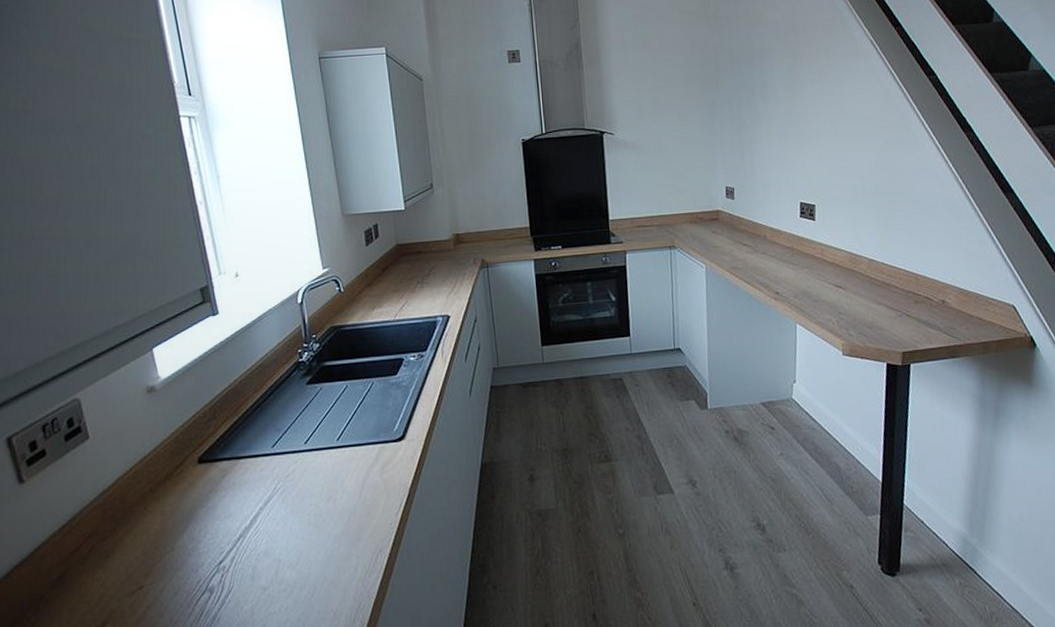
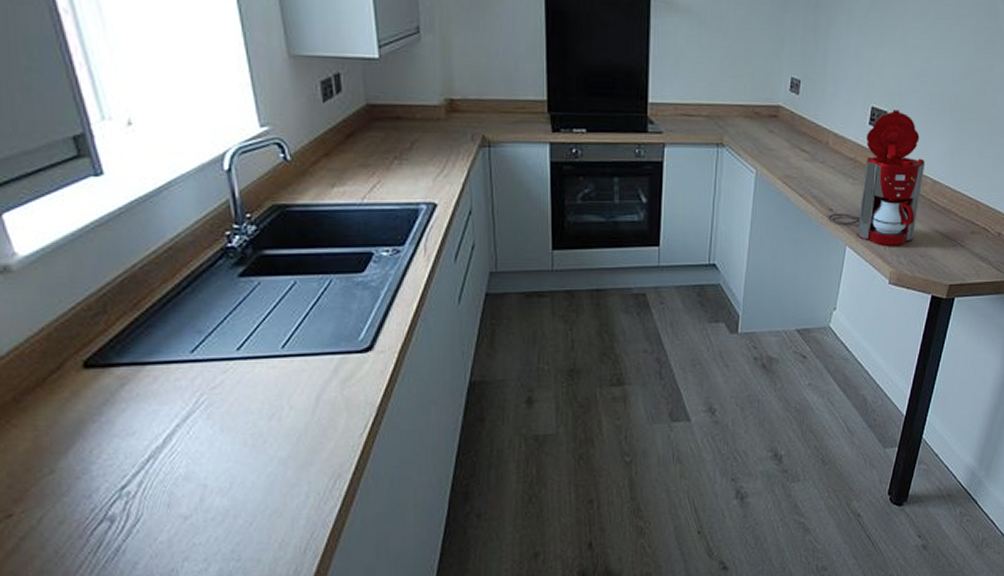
coffee maker: none [775,202,860,321] -> present [828,110,925,246]

